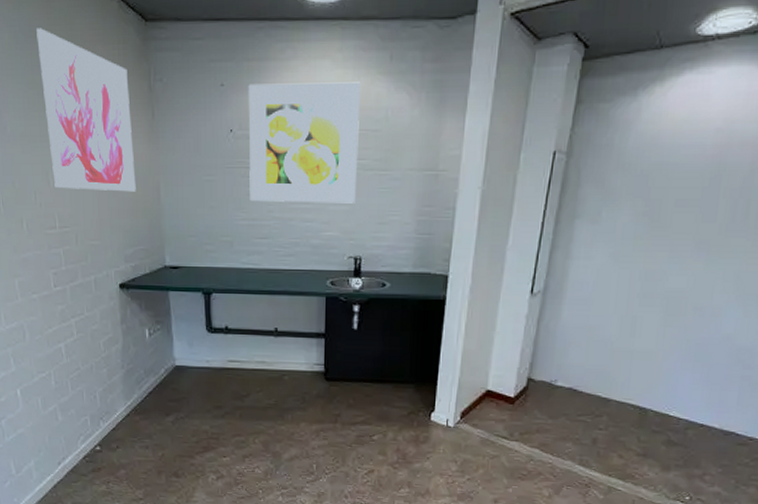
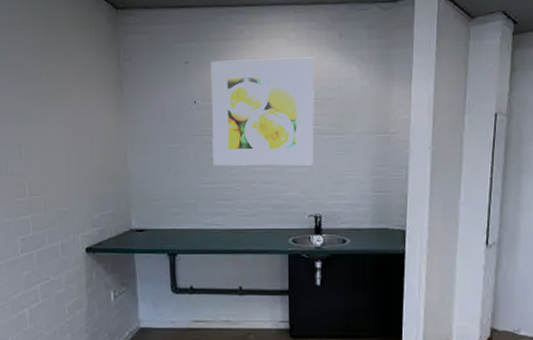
wall art: present [36,28,136,192] -> none [16,17,104,160]

